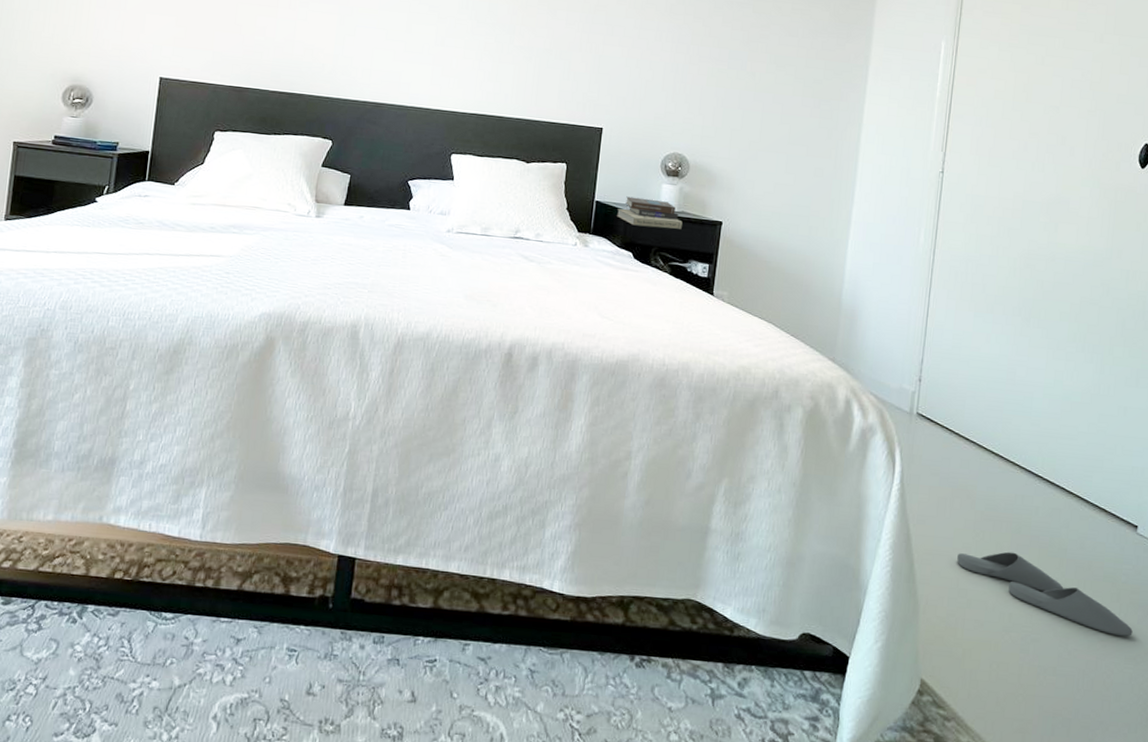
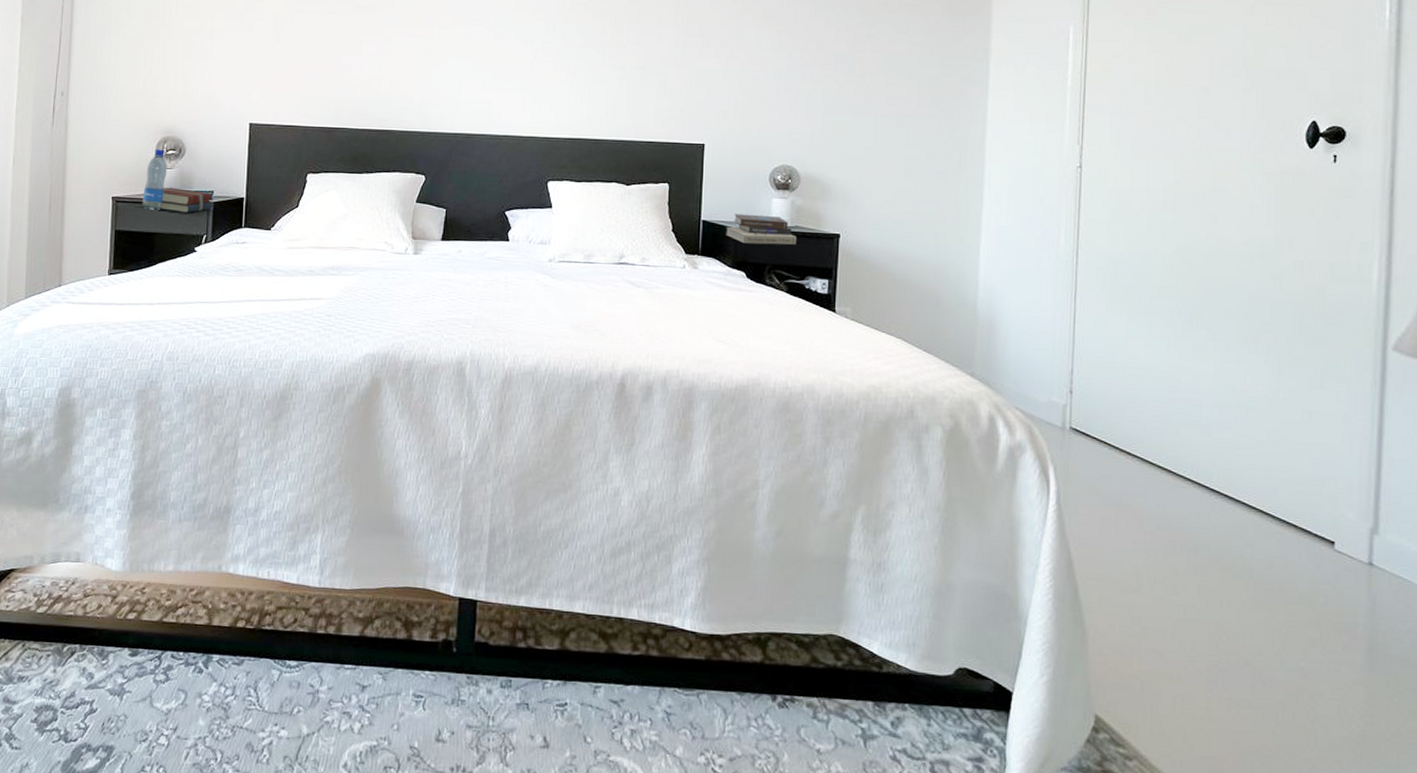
books: none [43,135,118,163] -> present [141,187,213,213]
bottle: none [44,96,73,159] -> present [142,149,168,211]
slippers: present [957,551,1133,637] -> none [1127,574,1337,665]

